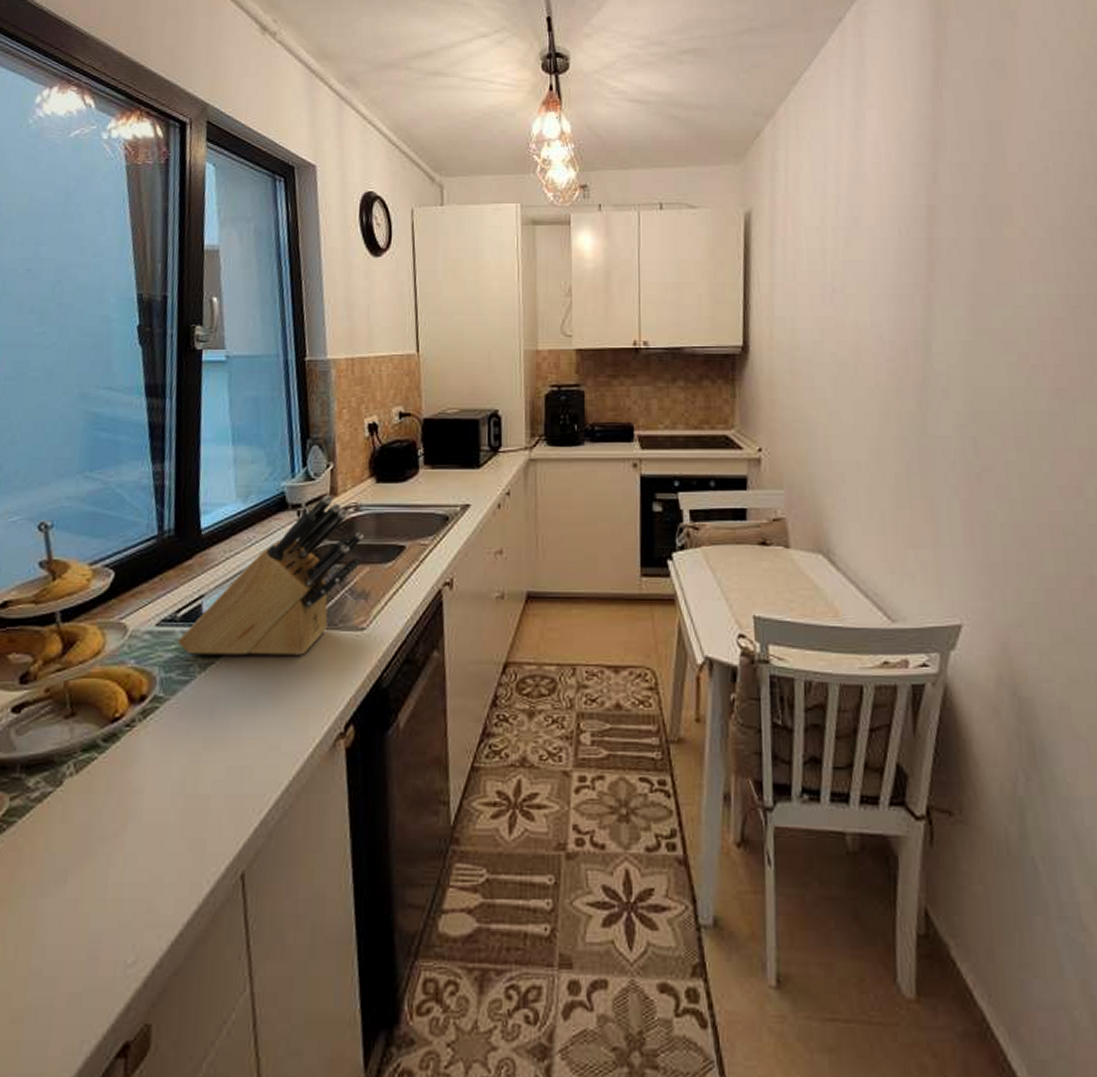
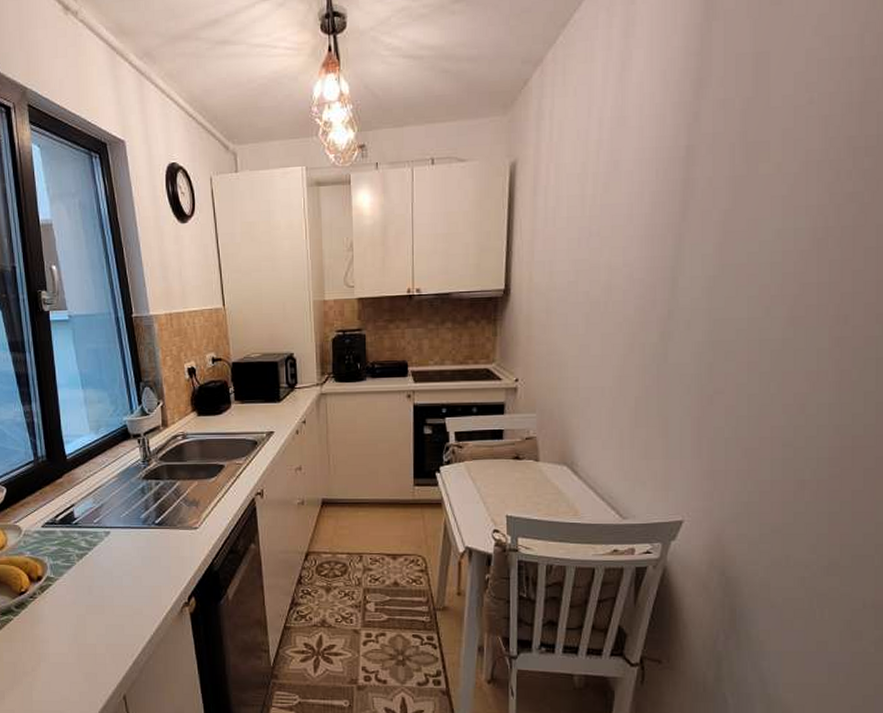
knife block: present [177,494,365,655] -> none [58,426,192,548]

